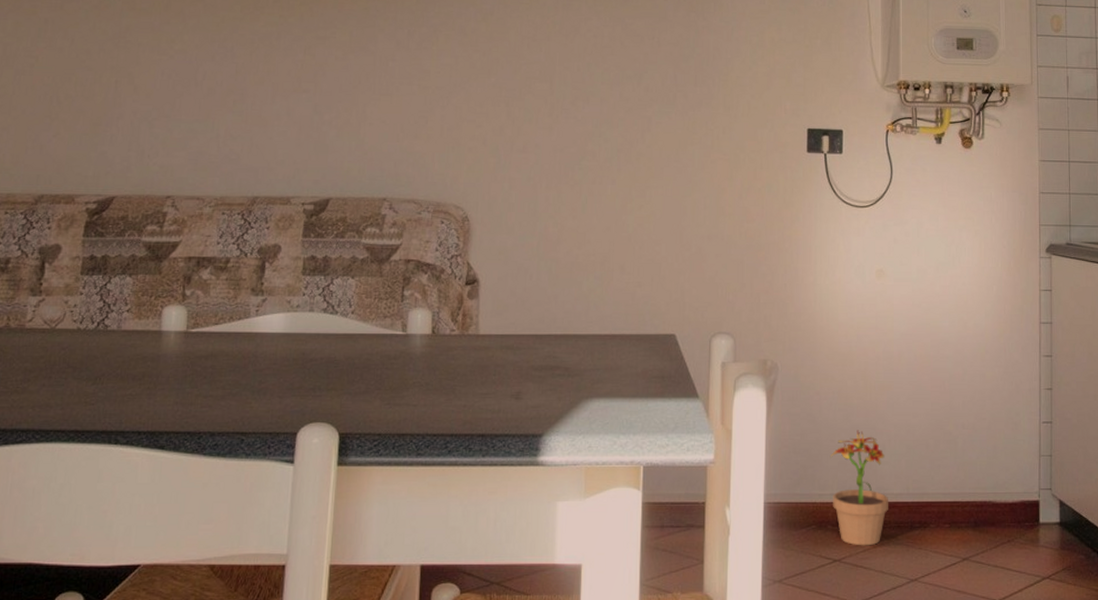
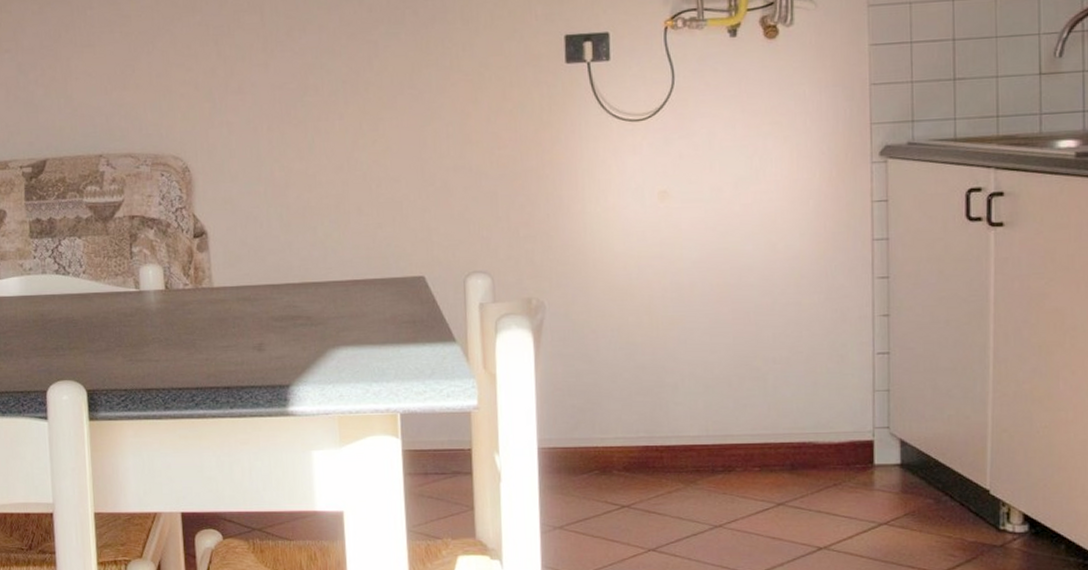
potted plant: present [831,430,889,546] -> none [612,369,685,492]

